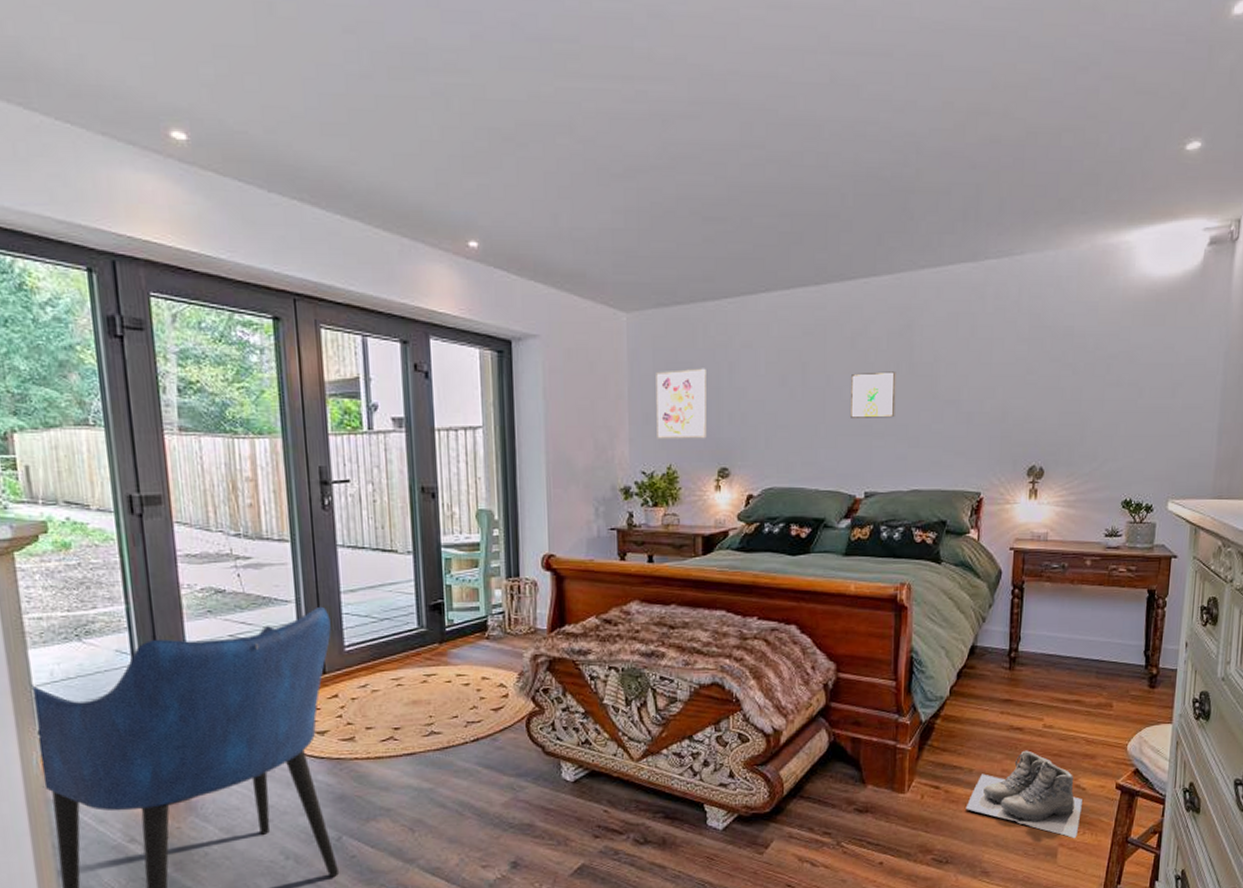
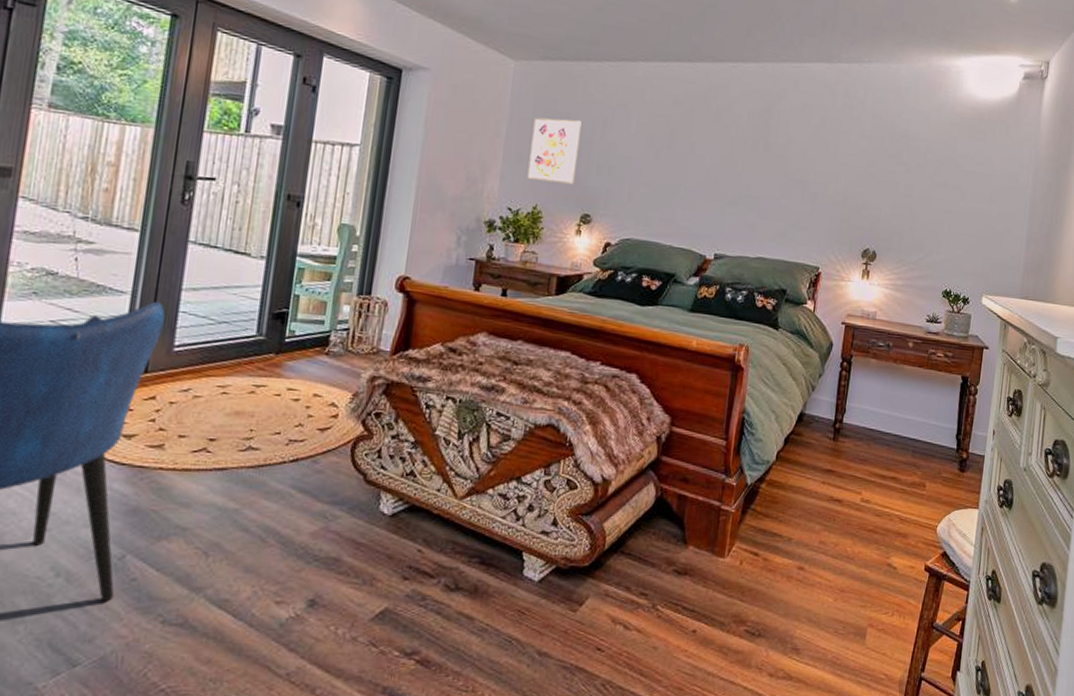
wall art: present [851,371,896,418] -> none [709,144,753,189]
boots: present [965,750,1082,838] -> none [782,523,893,619]

